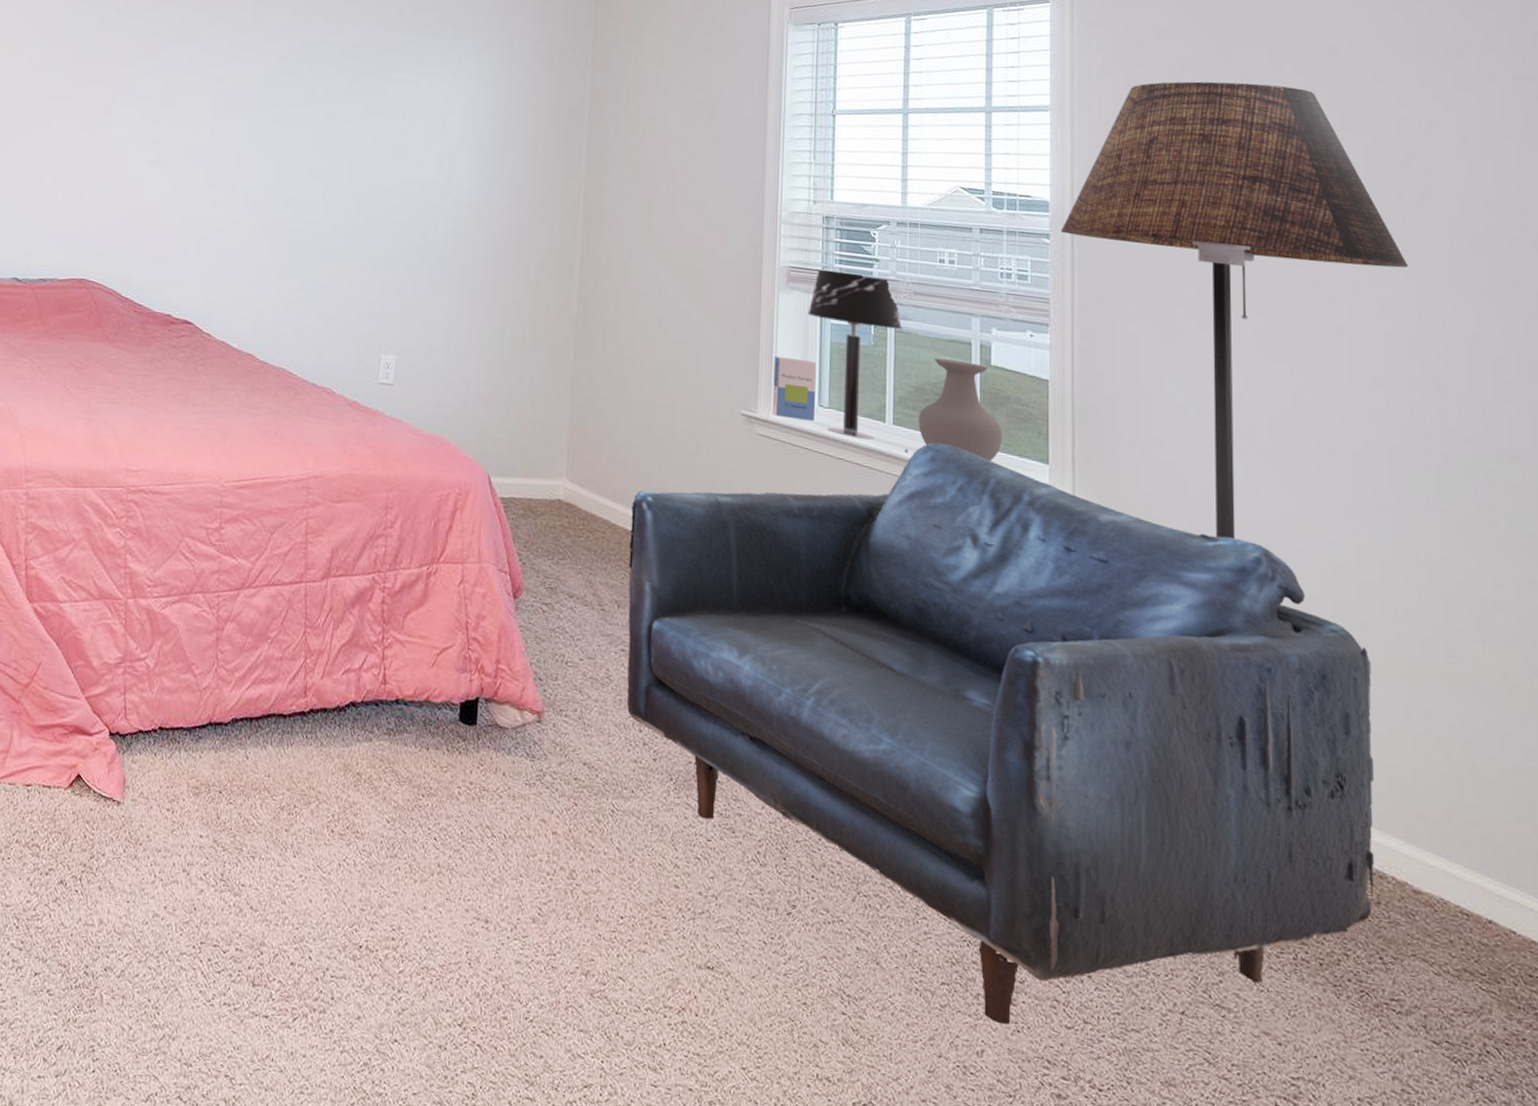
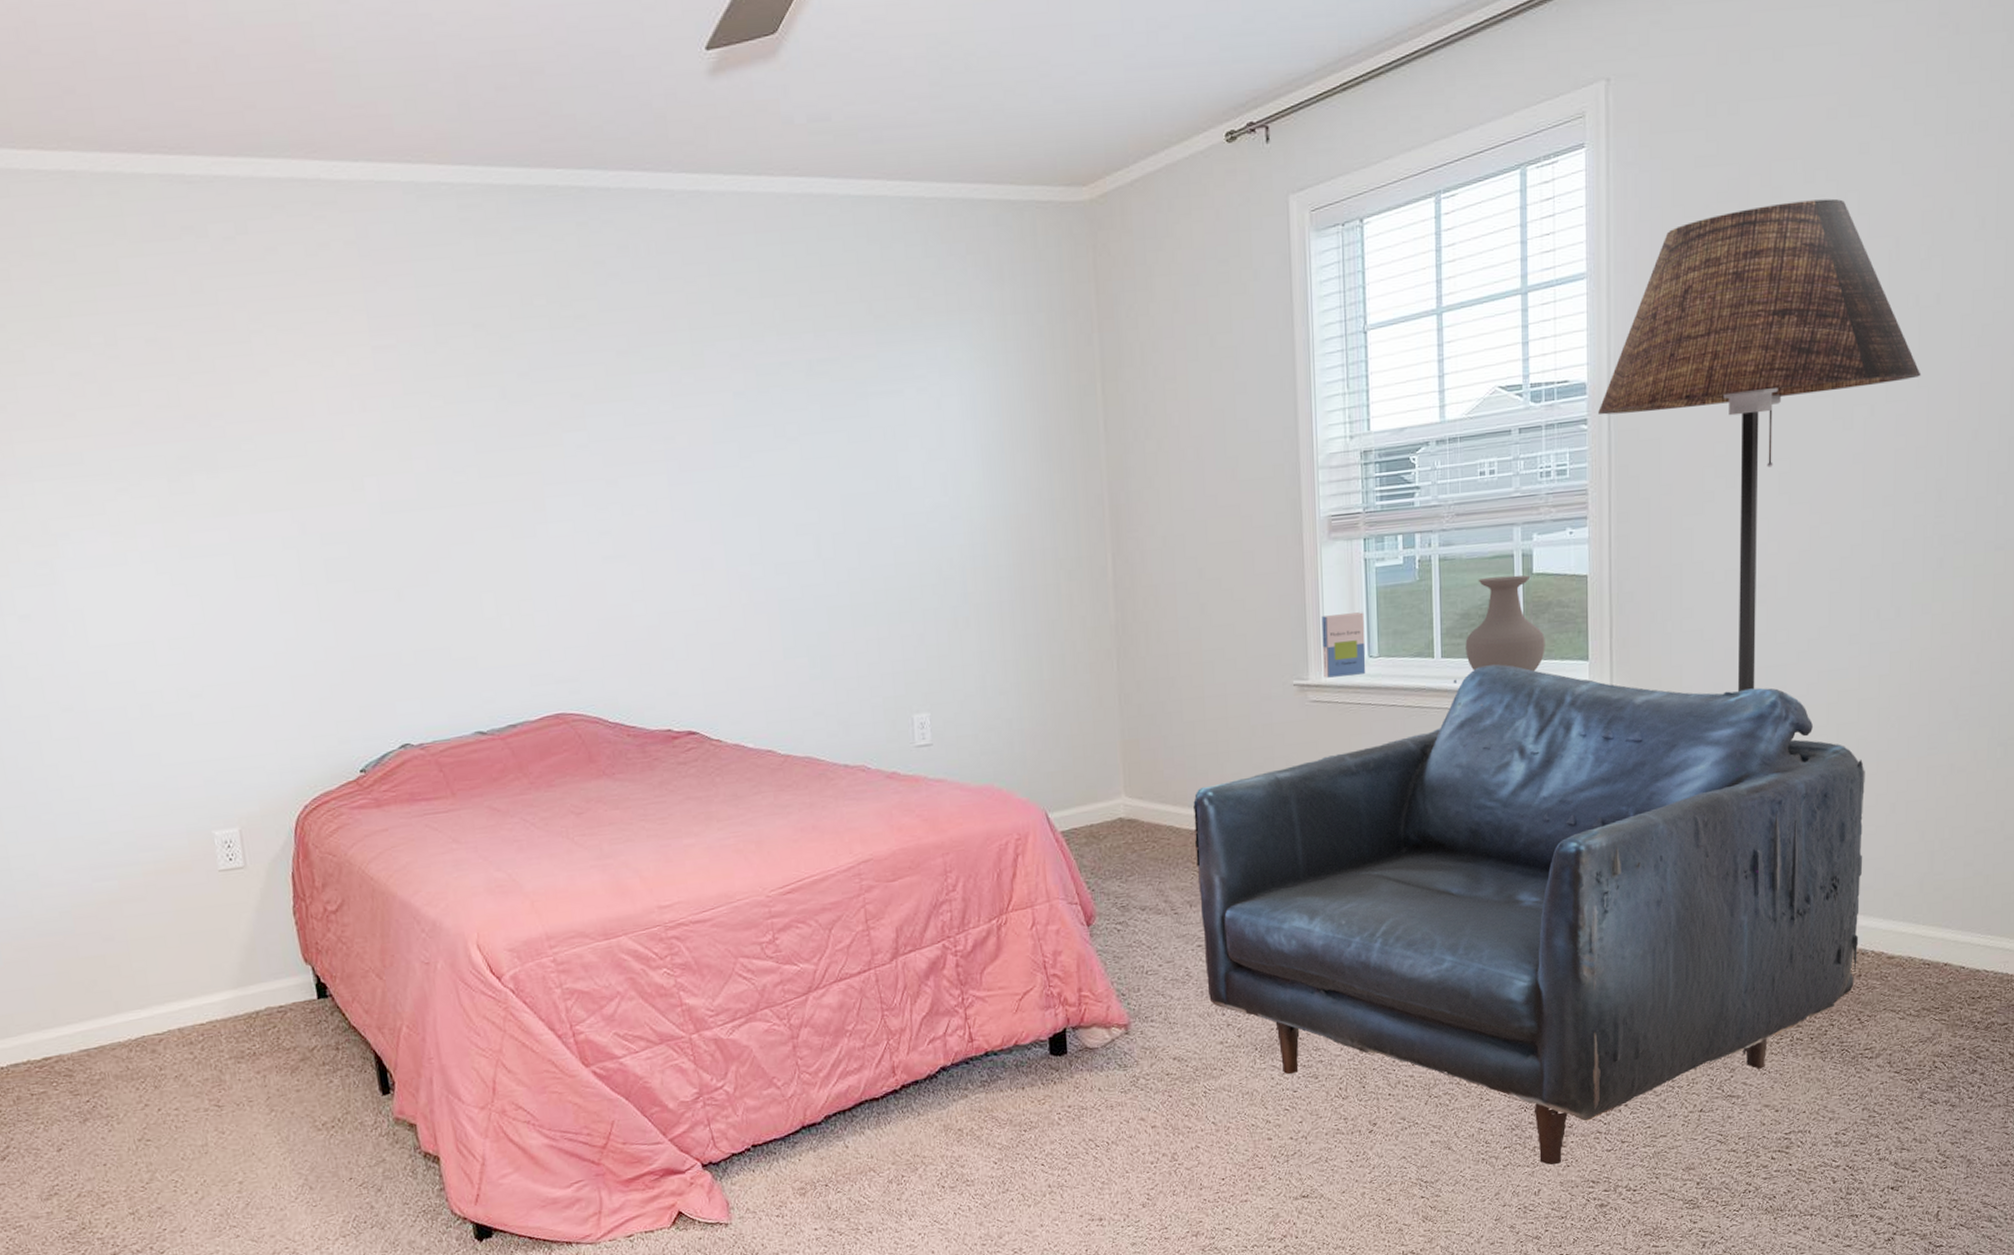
table lamp: present [807,269,902,440] -> none [1351,506,1446,682]

